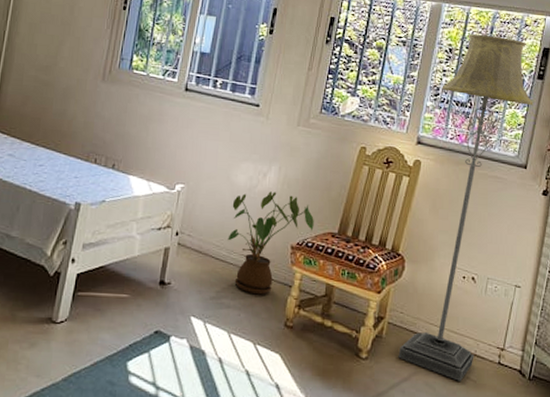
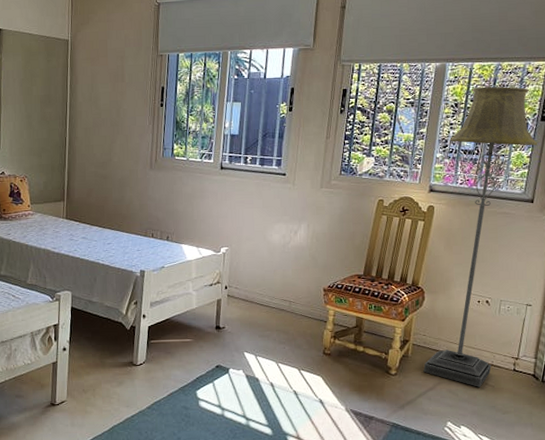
house plant: present [227,191,314,295] -> none [269,245,342,331]

